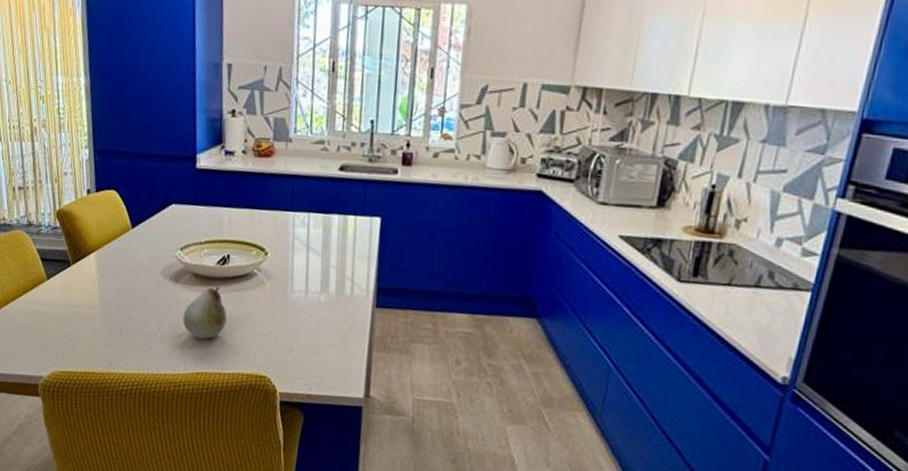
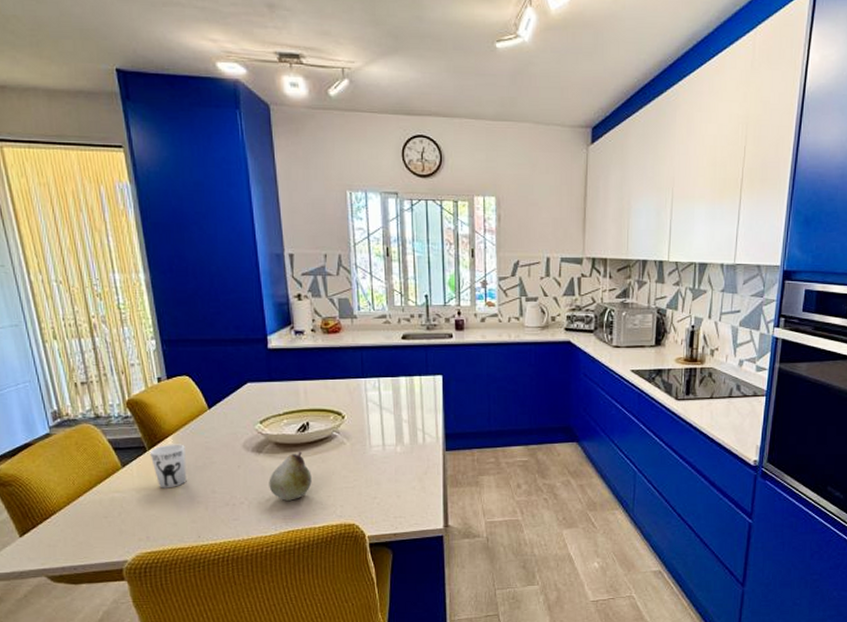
cup: none [73,261,106,308] -> present [149,444,187,488]

